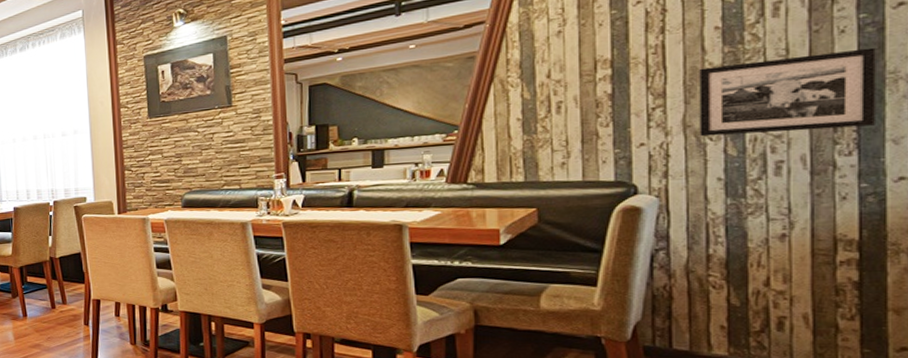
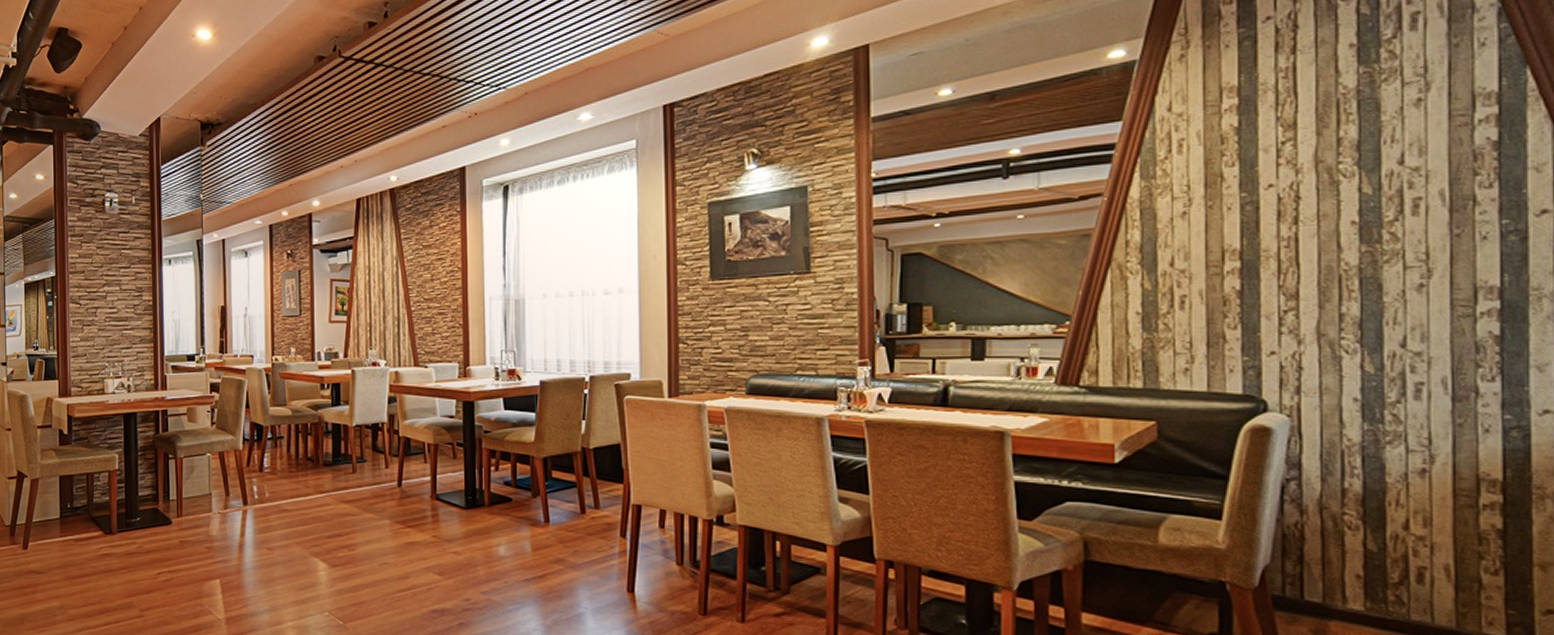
picture frame: present [699,47,876,137] -> none [1335,259,1519,349]

